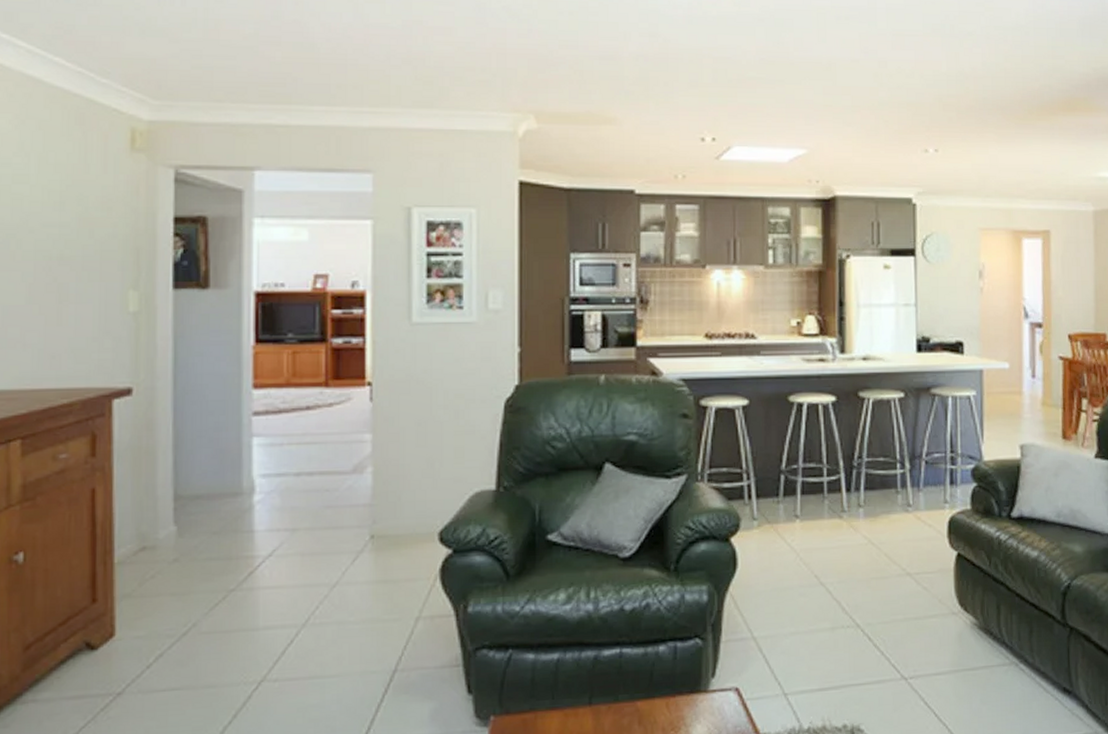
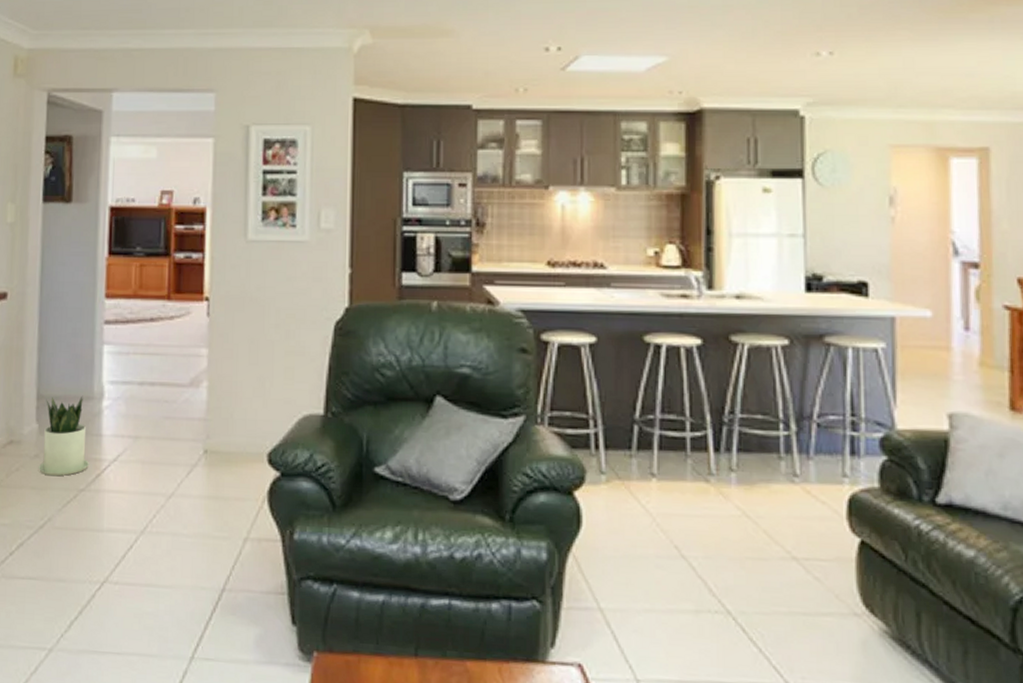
planter: none [178,491,241,580] -> present [38,395,90,476]

